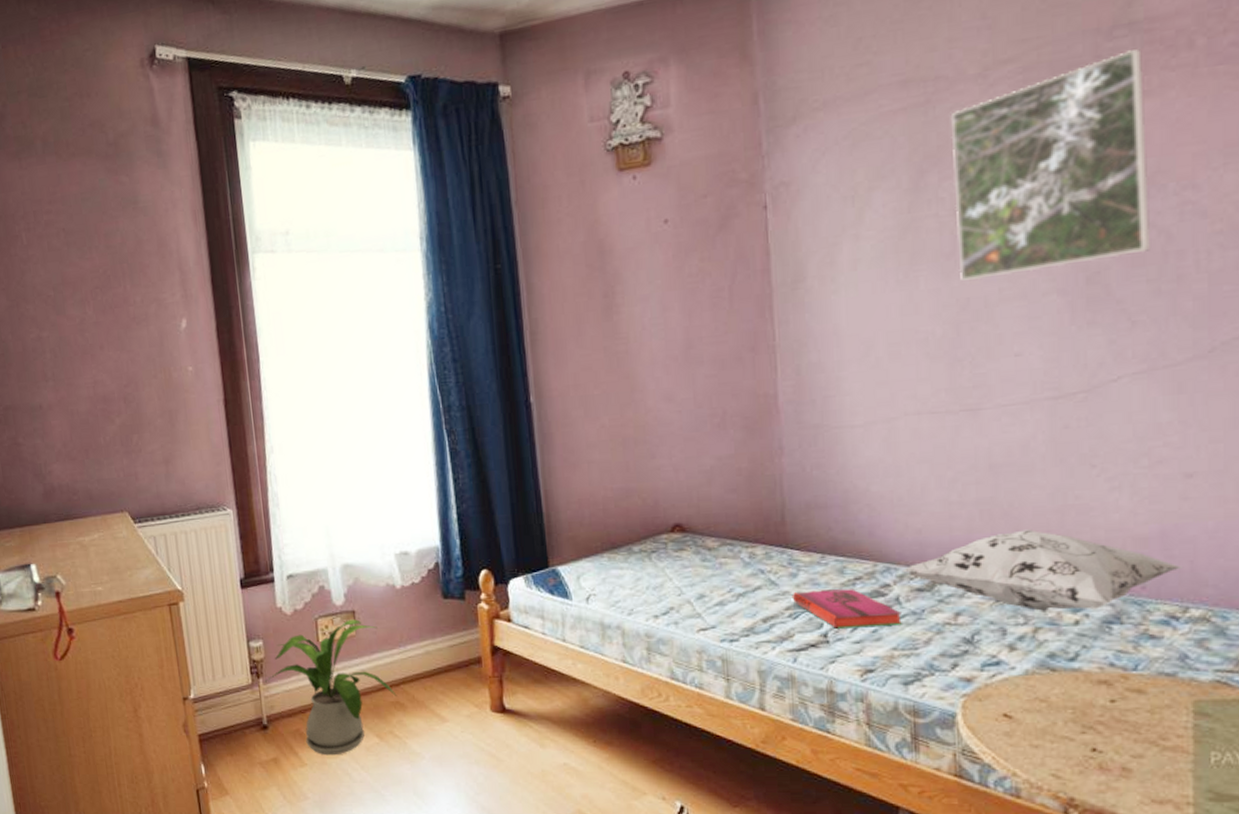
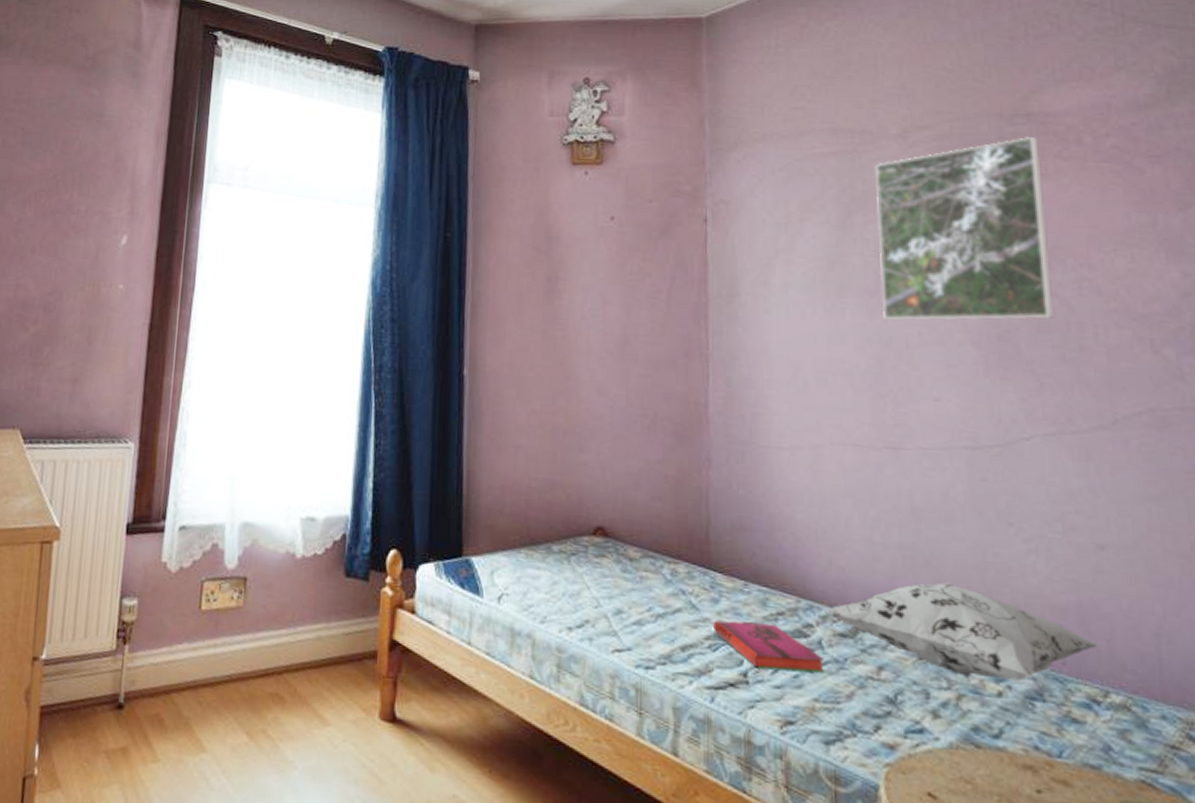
house plant: present [265,619,397,756] -> none [132,587,278,753]

